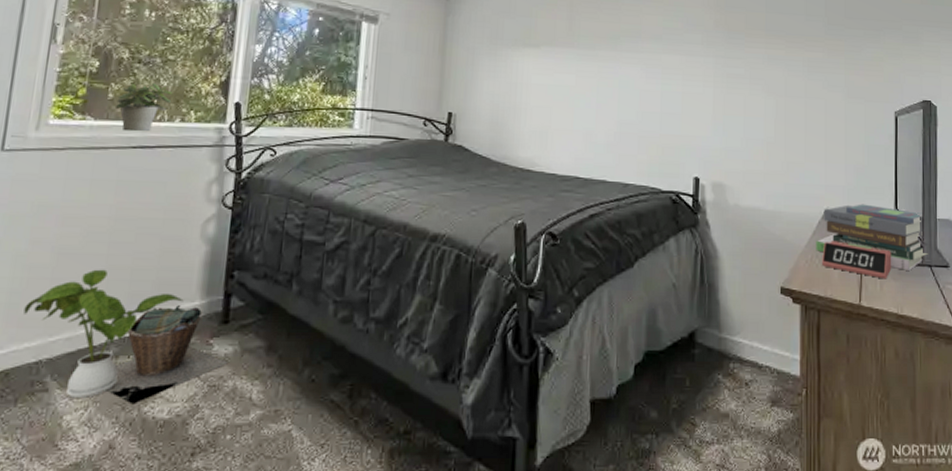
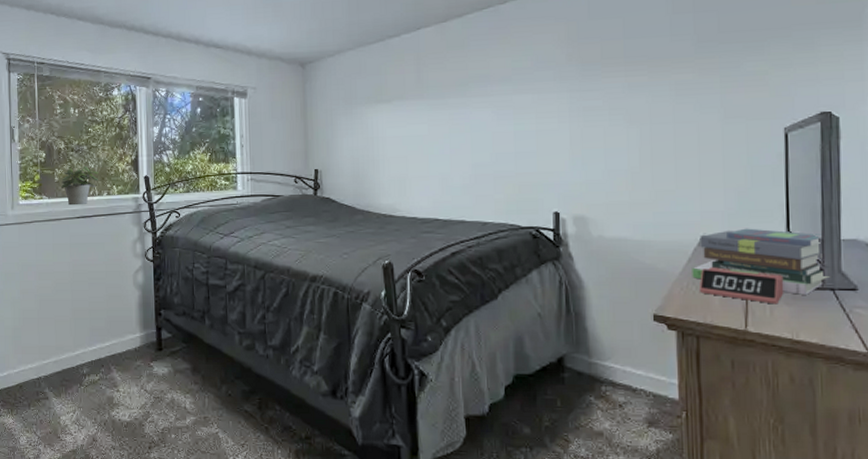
house plant: present [24,269,184,399] -> none [24,311,128,405]
laundry basket: present [106,305,228,404] -> none [85,337,166,410]

